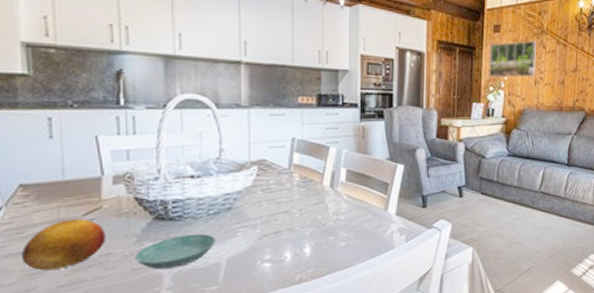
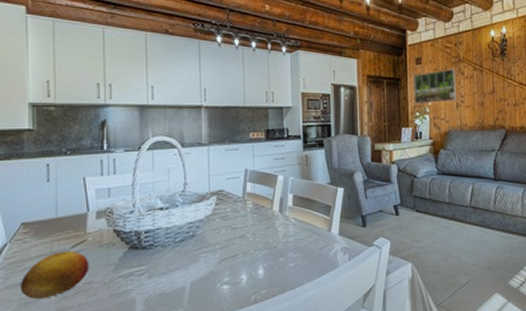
saucer: present [134,233,215,270] -> none [112,260,181,295]

